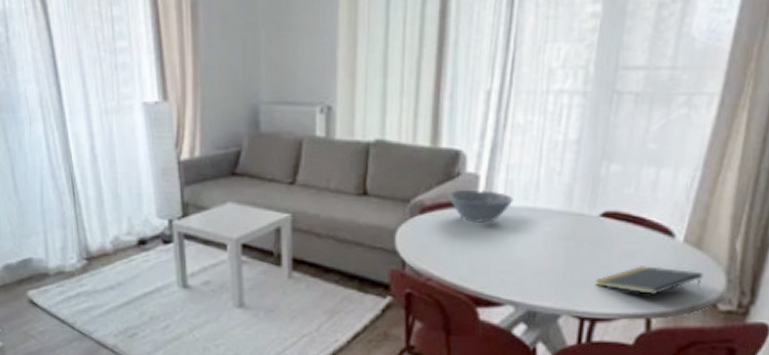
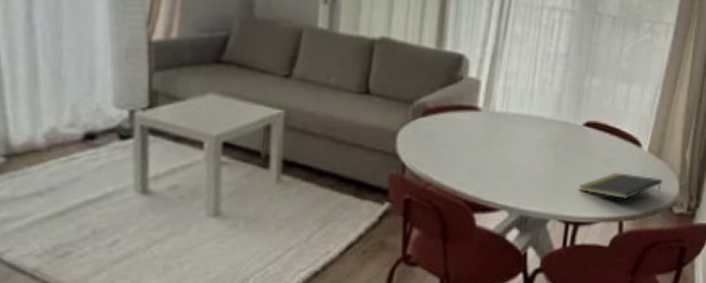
bowl: present [448,190,514,223] -> none [451,94,511,128]

